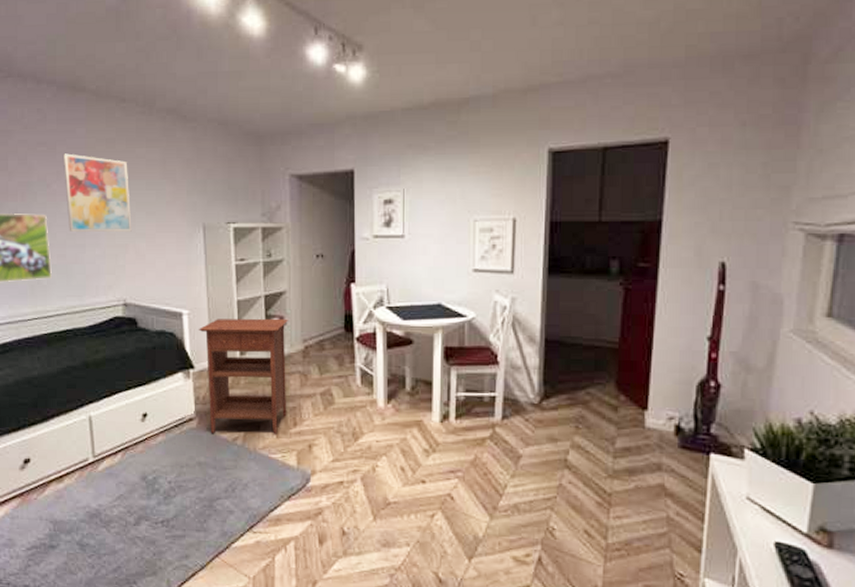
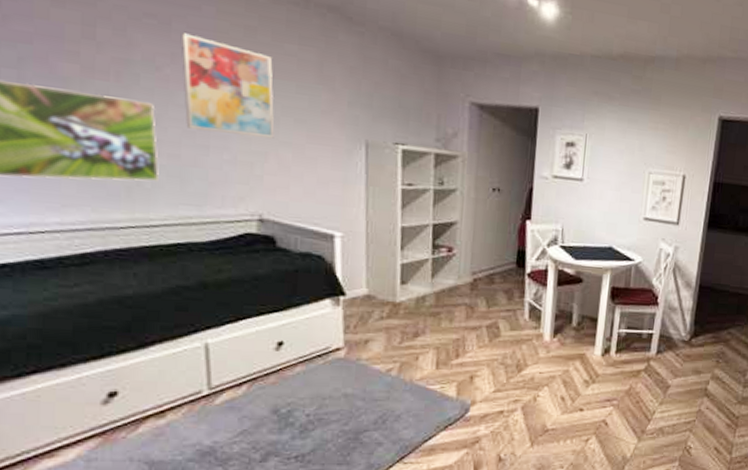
nightstand: present [199,318,289,435] -> none [354,244,458,367]

